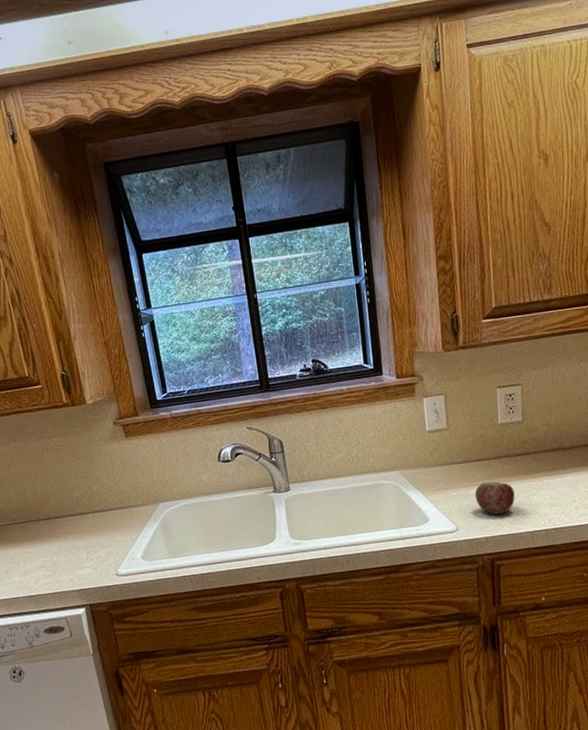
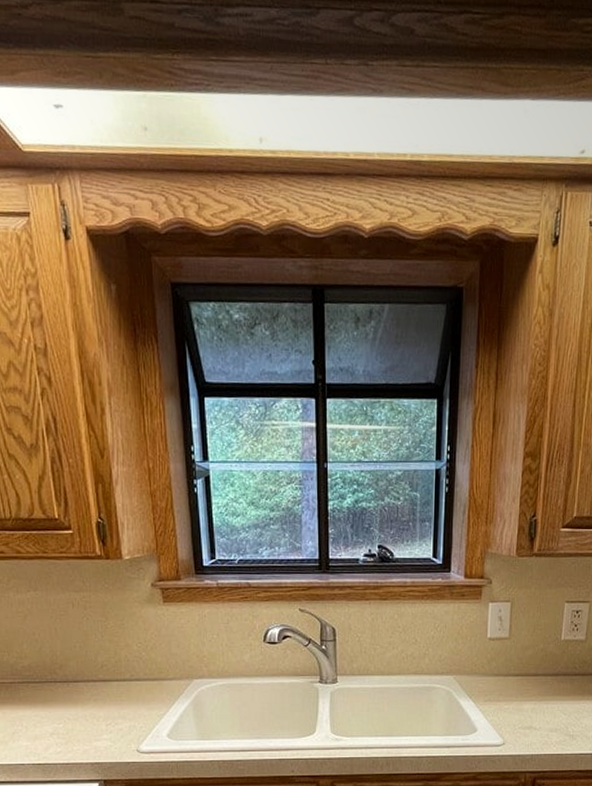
apple: present [474,482,515,515] -> none [526,698,566,733]

